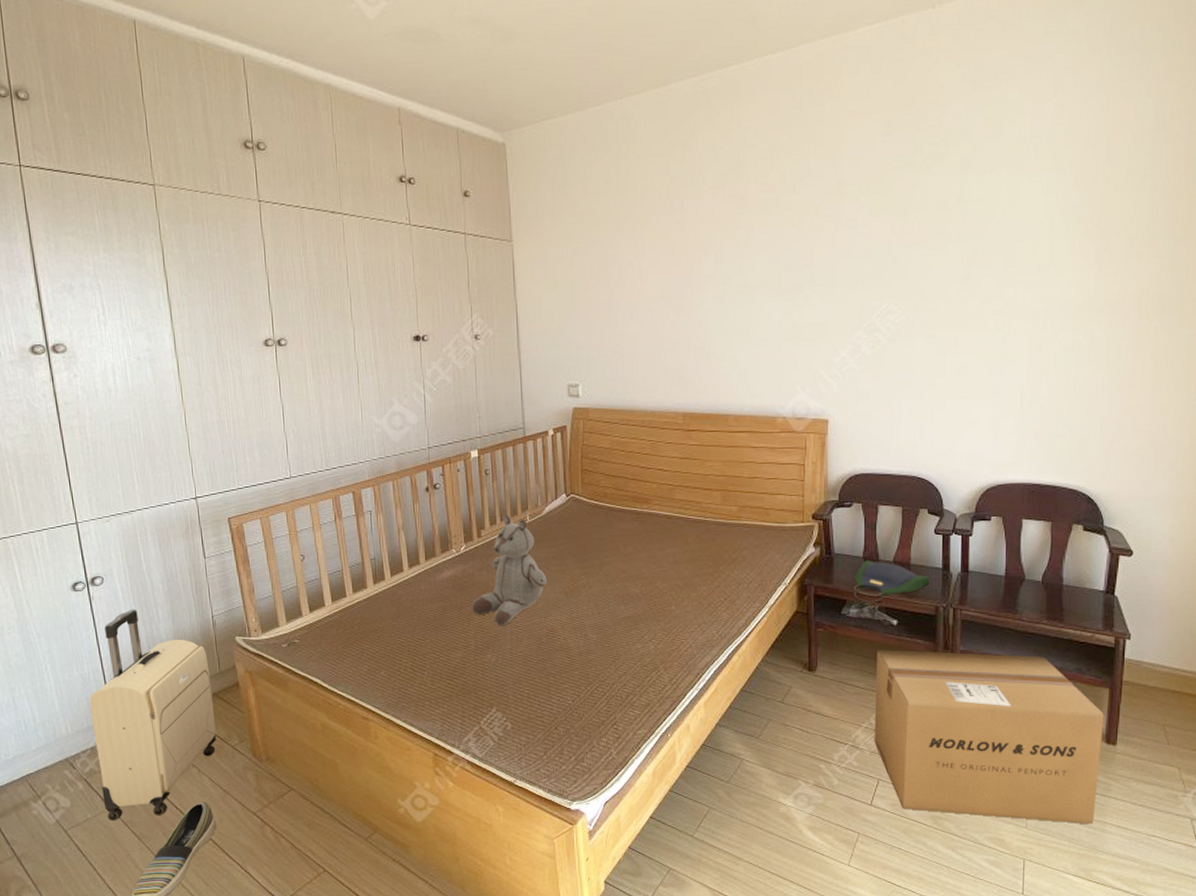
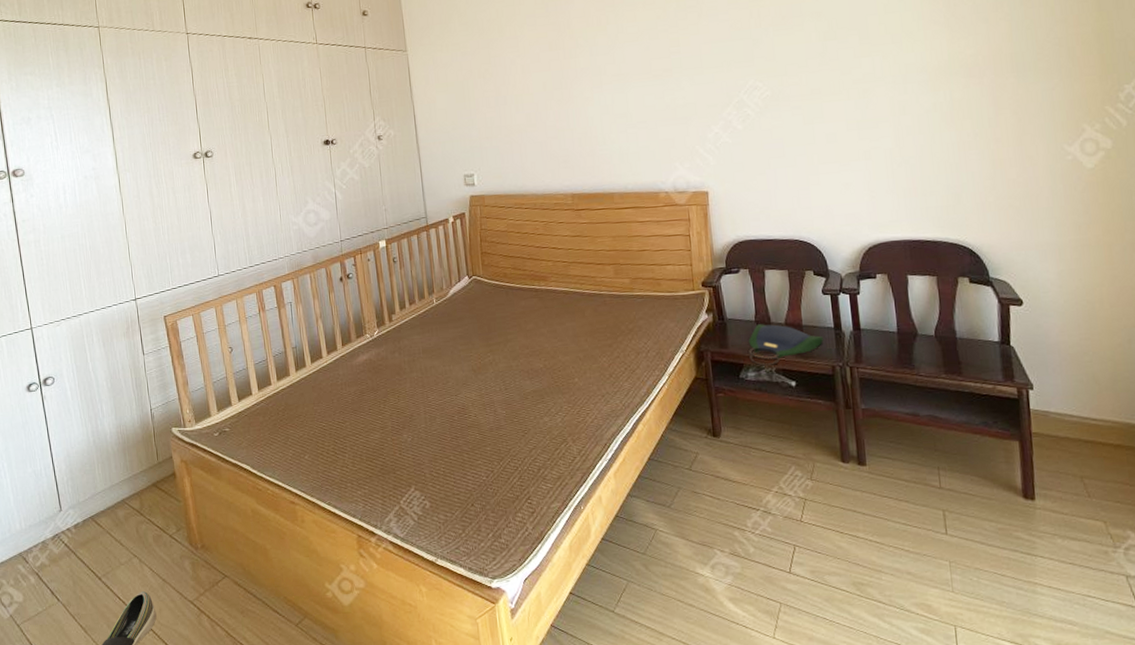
suitcase: present [89,609,216,822] -> none [41,406,156,615]
stuffed bear: present [471,514,547,626] -> none [386,298,456,406]
box: present [874,649,1104,825] -> none [779,410,1023,586]

